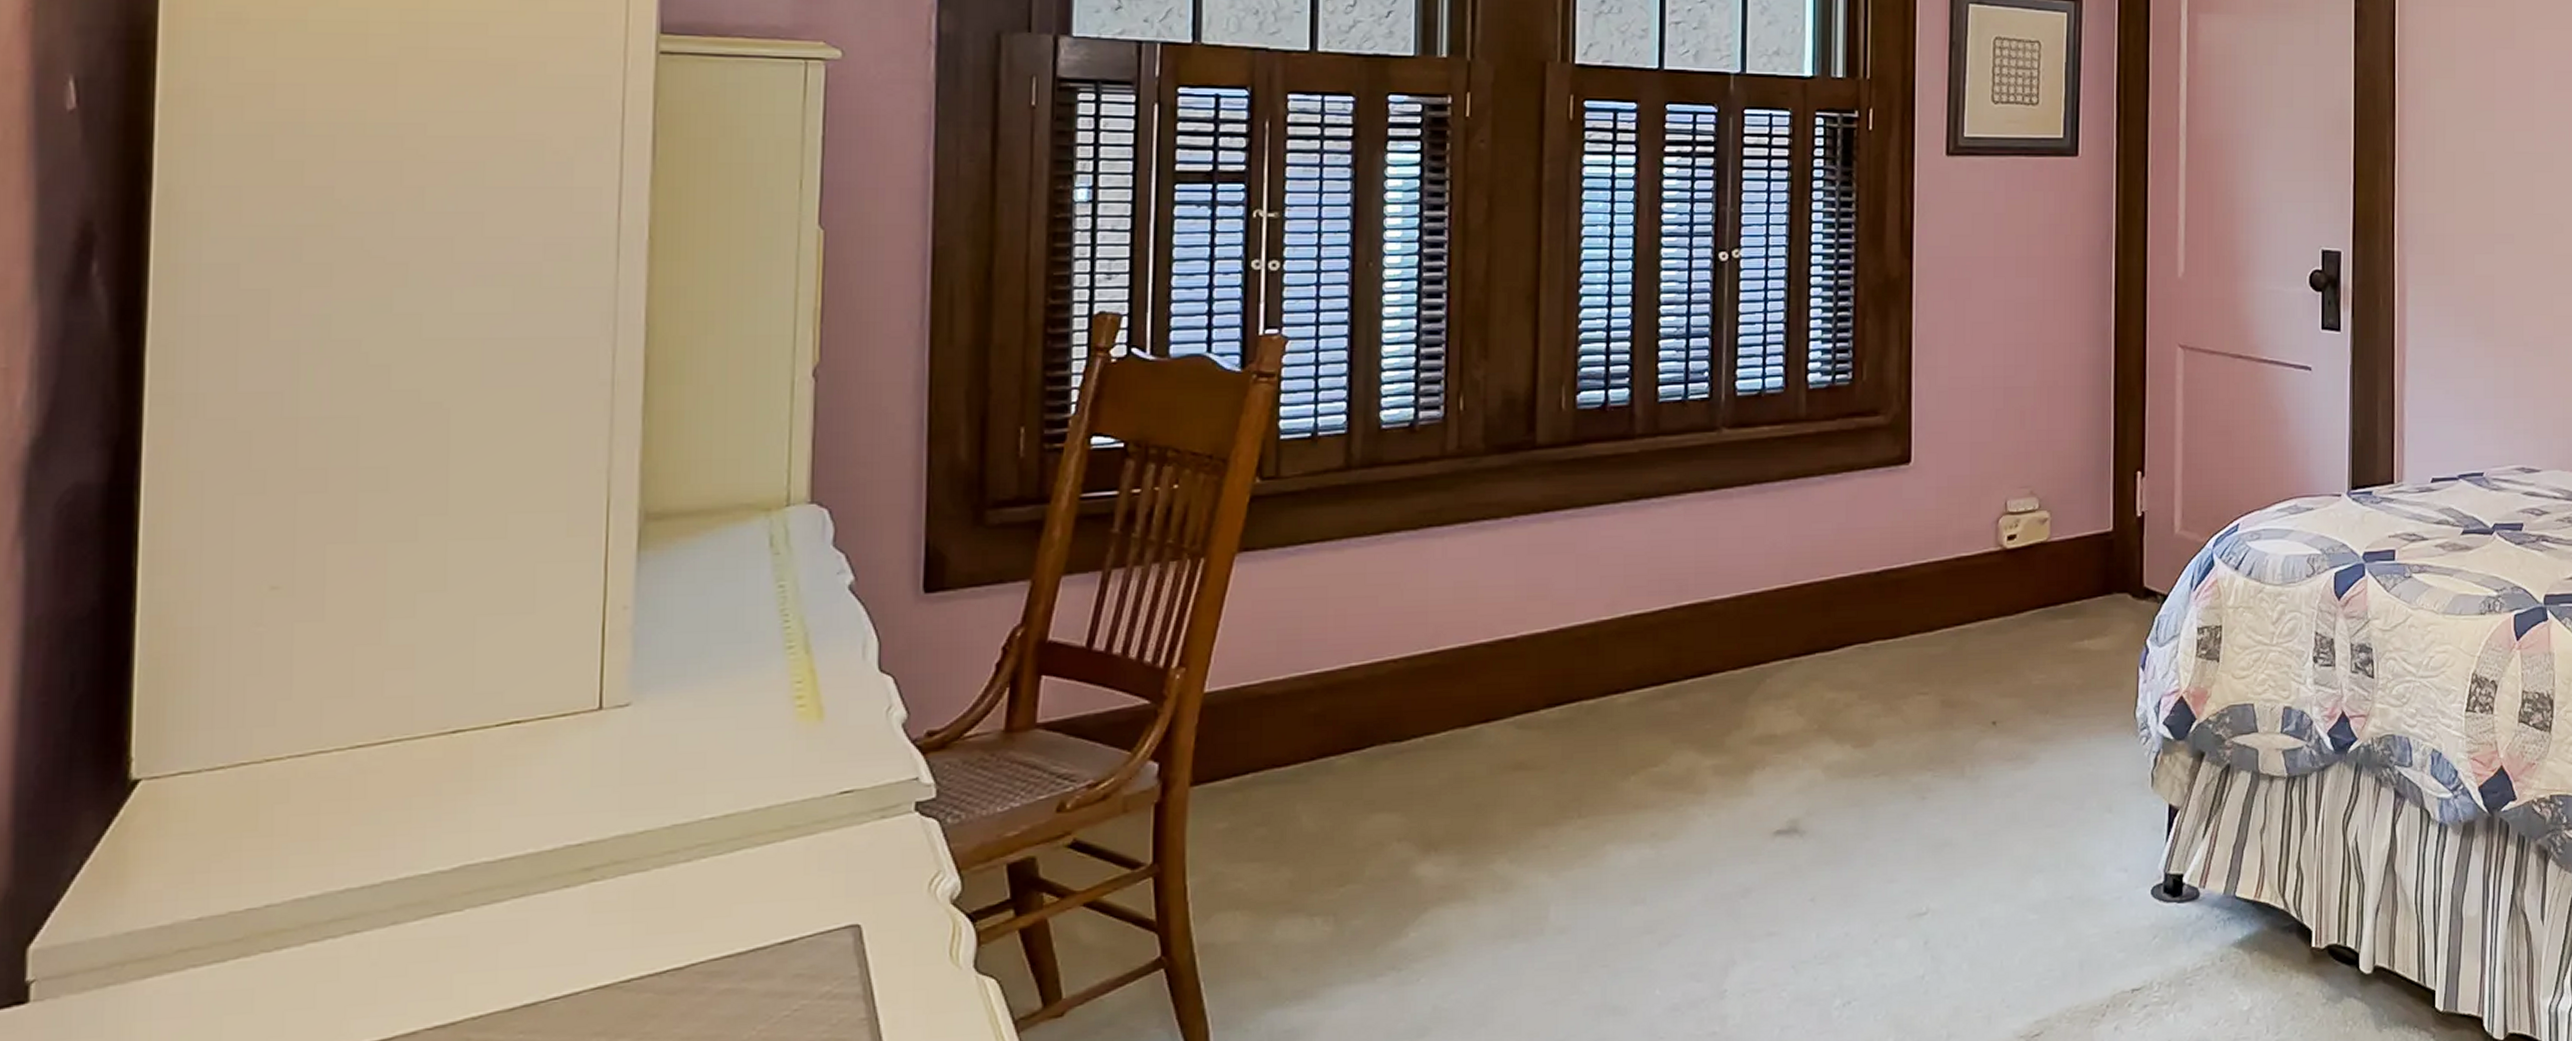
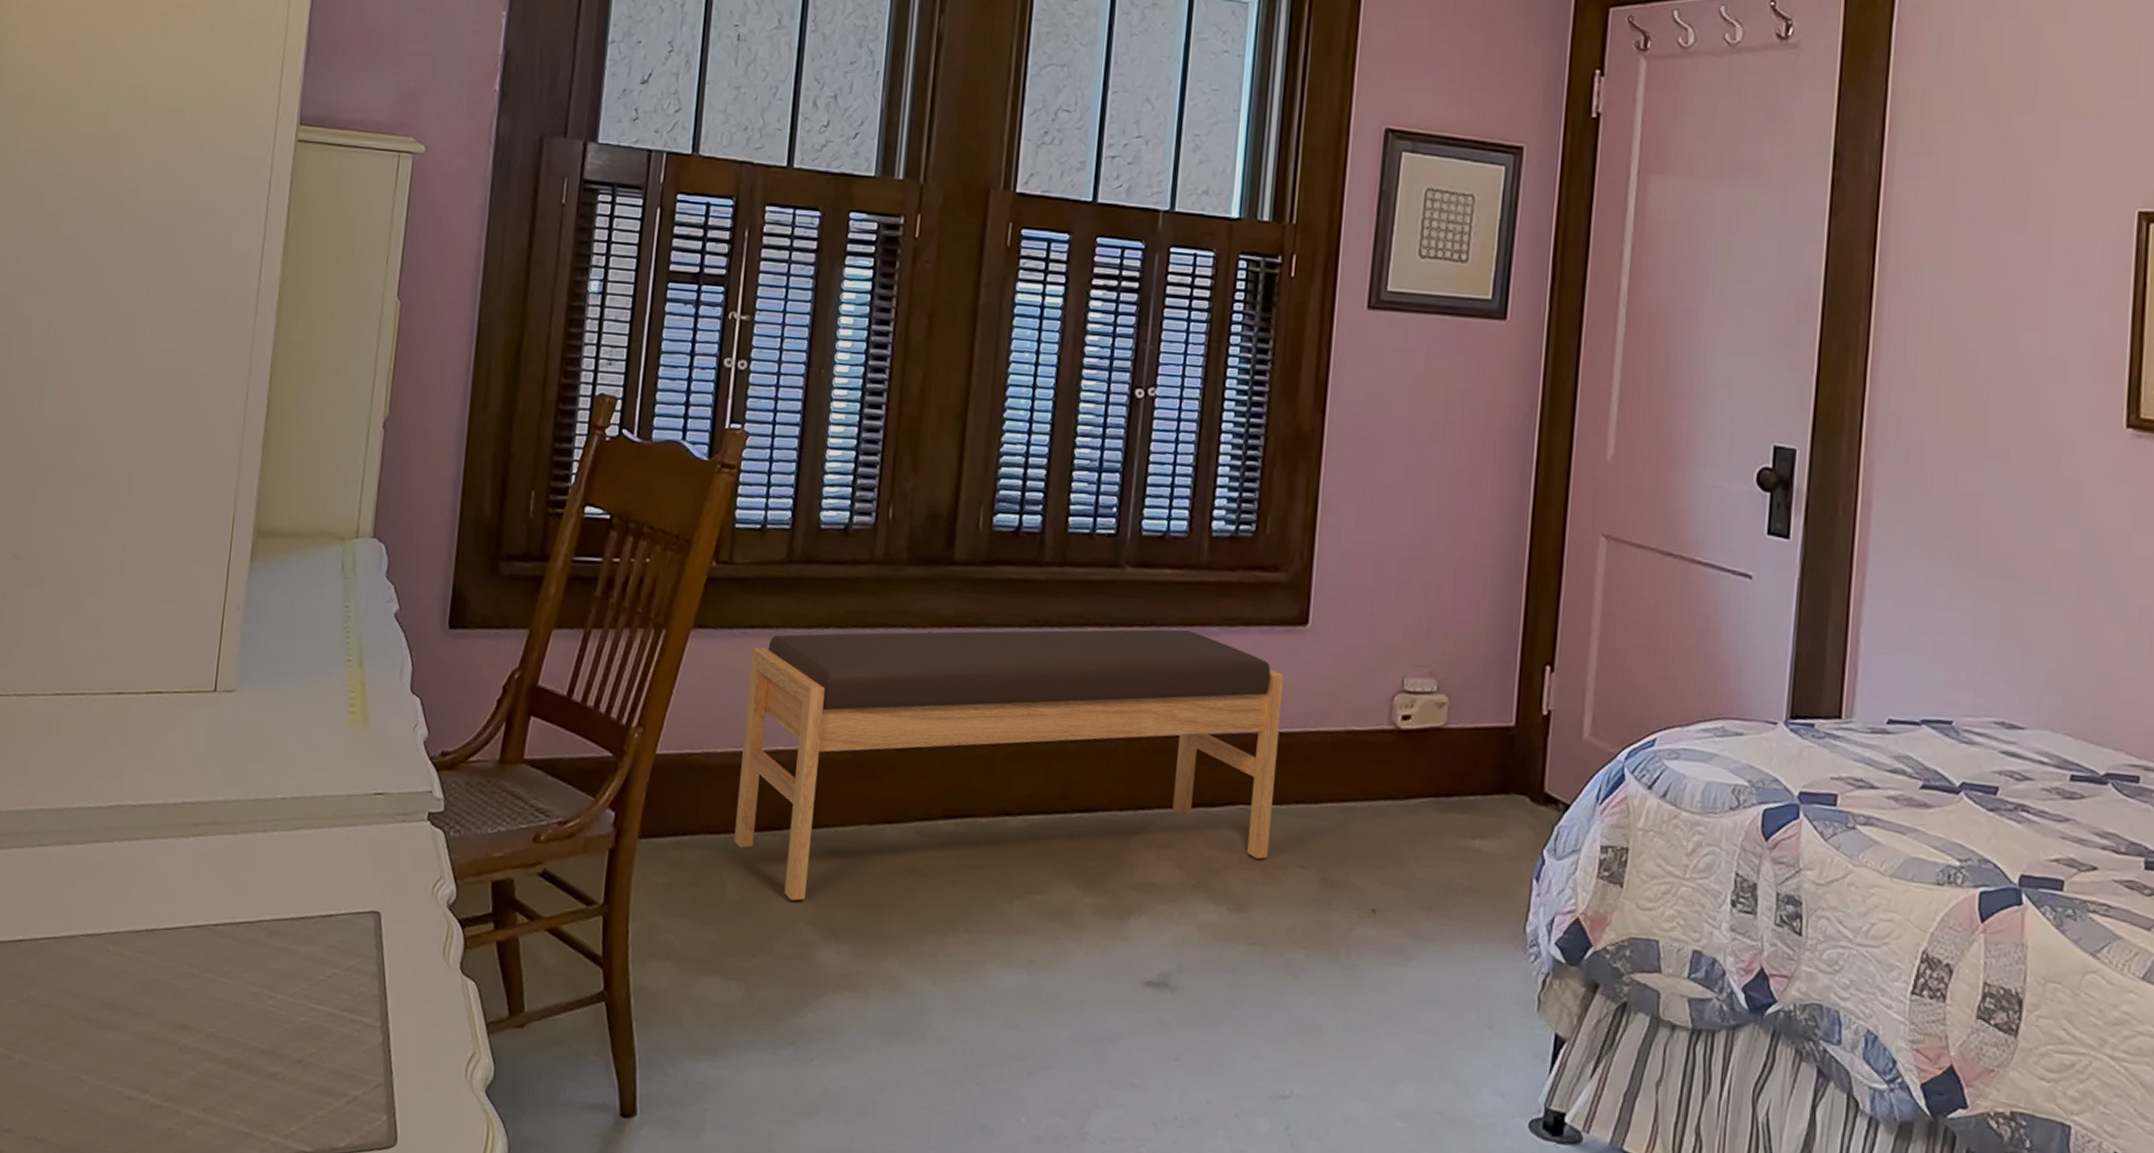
bench: none [1307,483,1891,821] -> present [734,629,1284,901]

